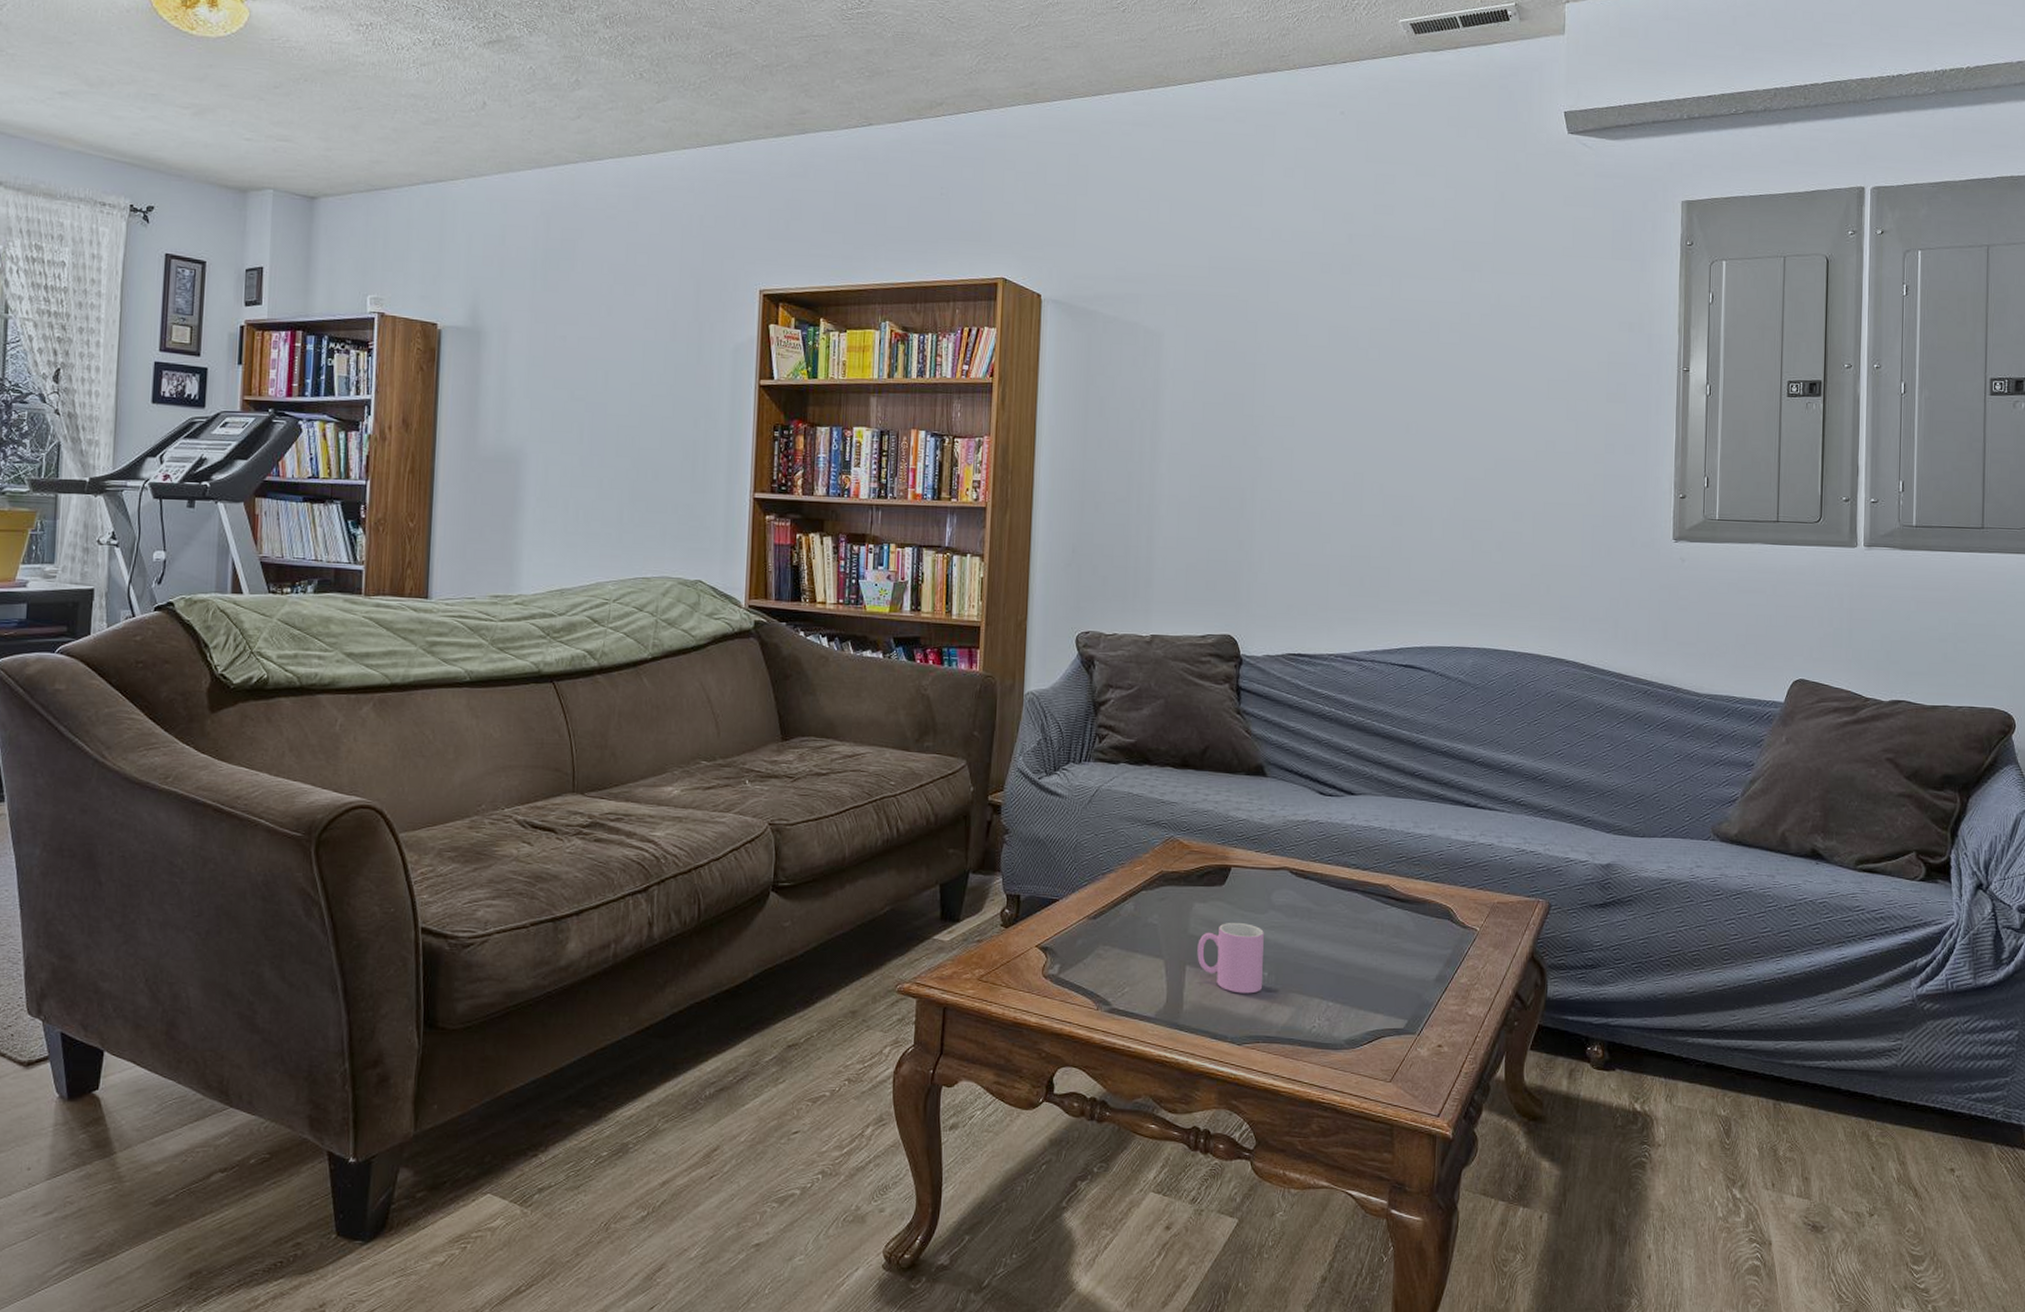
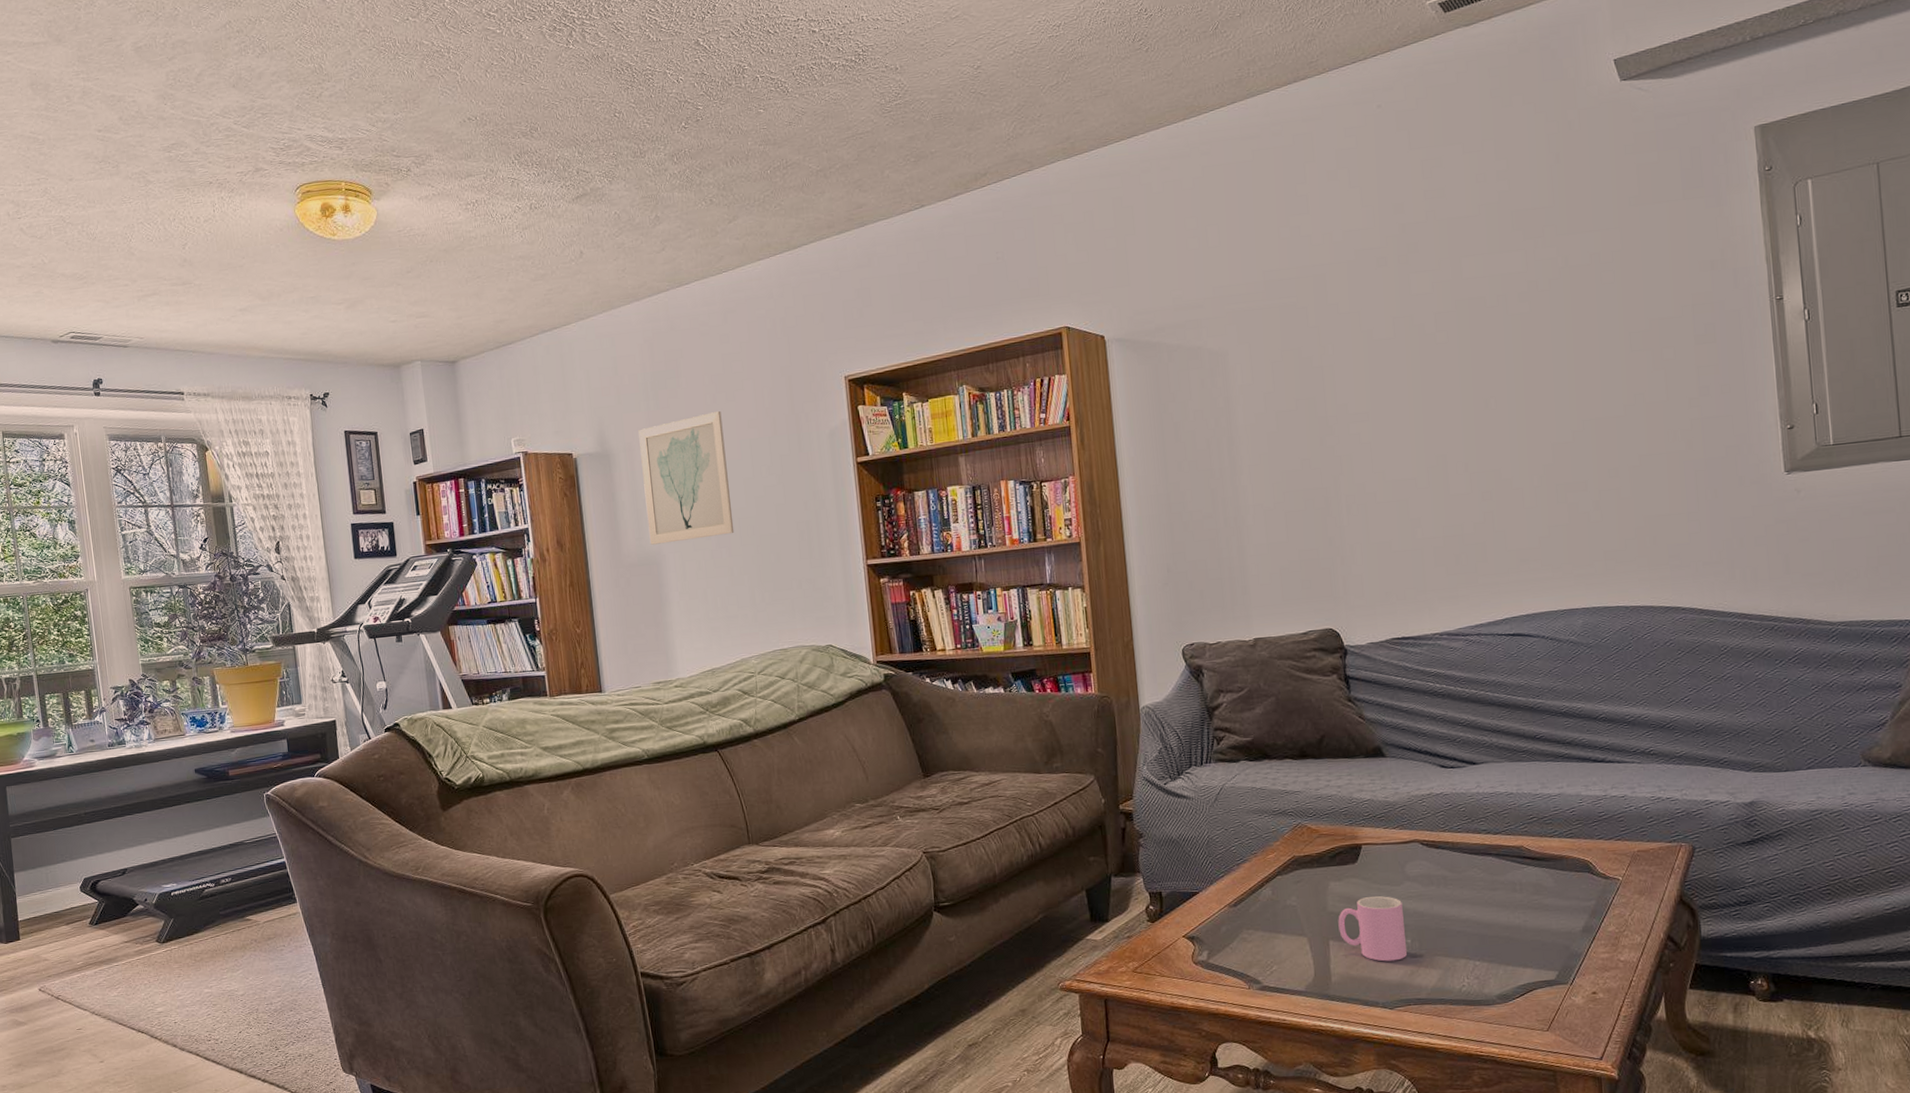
wall art: none [512,304,616,442] -> present [638,411,735,545]

